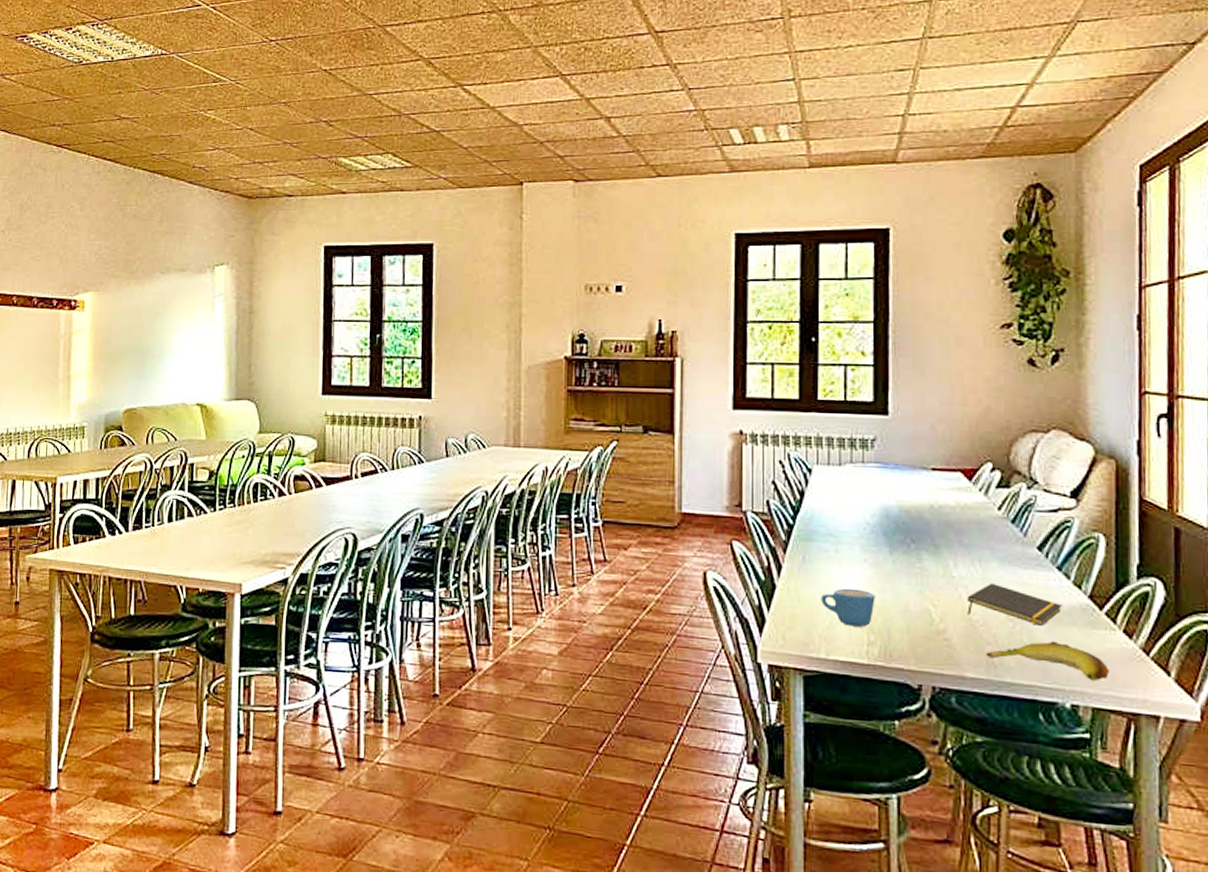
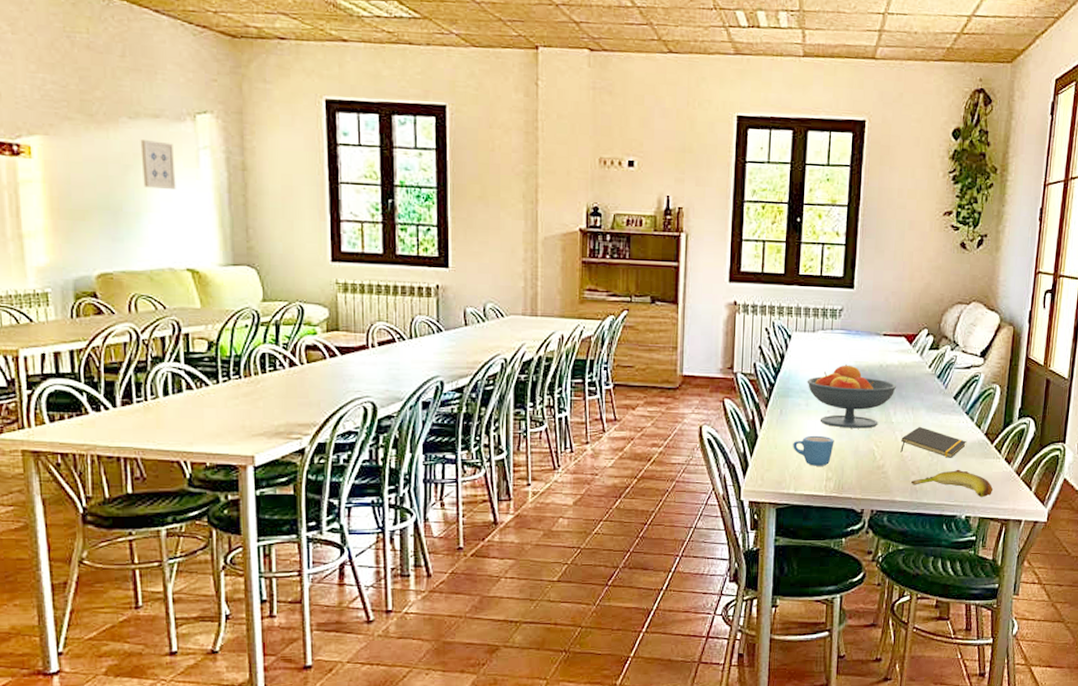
wall art: none [168,291,195,332] -> present [140,140,176,189]
fruit bowl: none [835,504,956,583] -> present [807,365,897,429]

